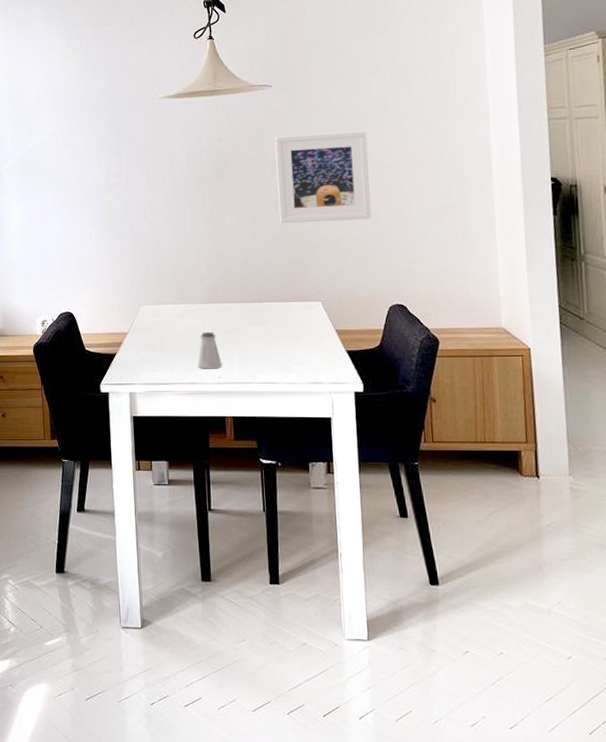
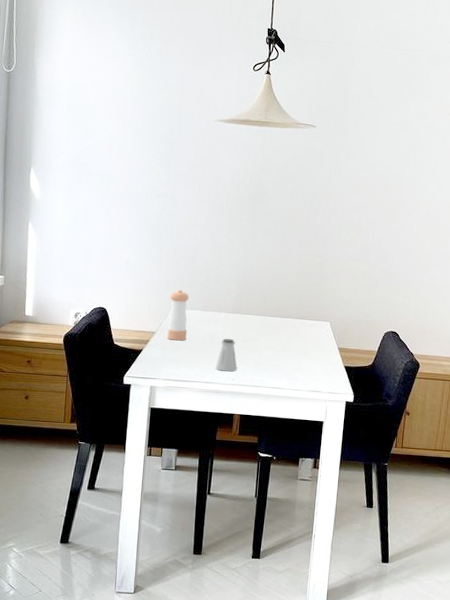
pepper shaker: none [138,283,162,340] -> present [167,289,189,341]
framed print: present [275,131,372,224] -> none [305,173,389,257]

